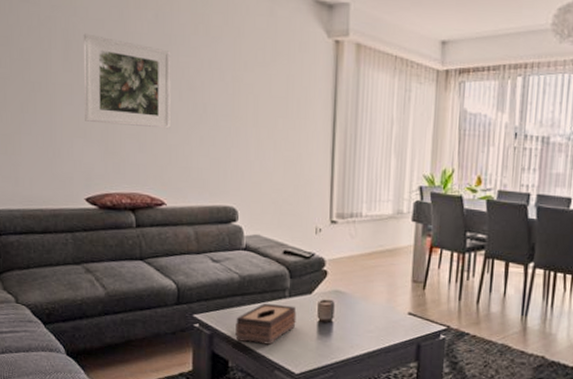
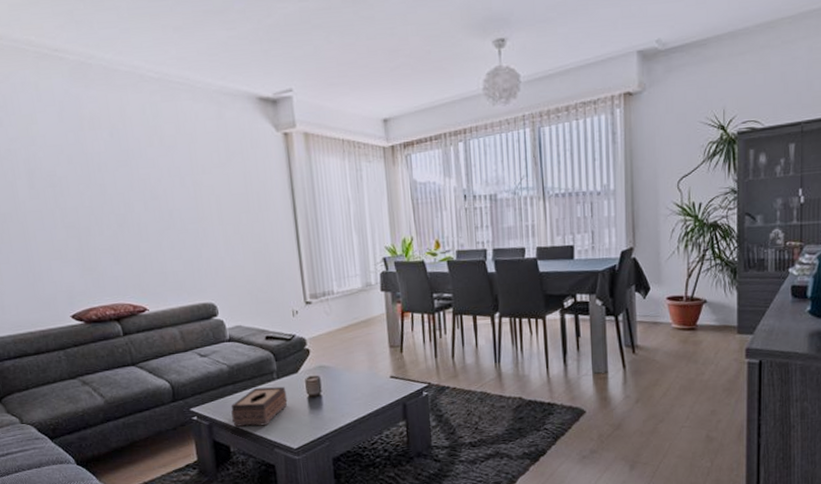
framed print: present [83,33,171,129] -> none [44,160,141,244]

